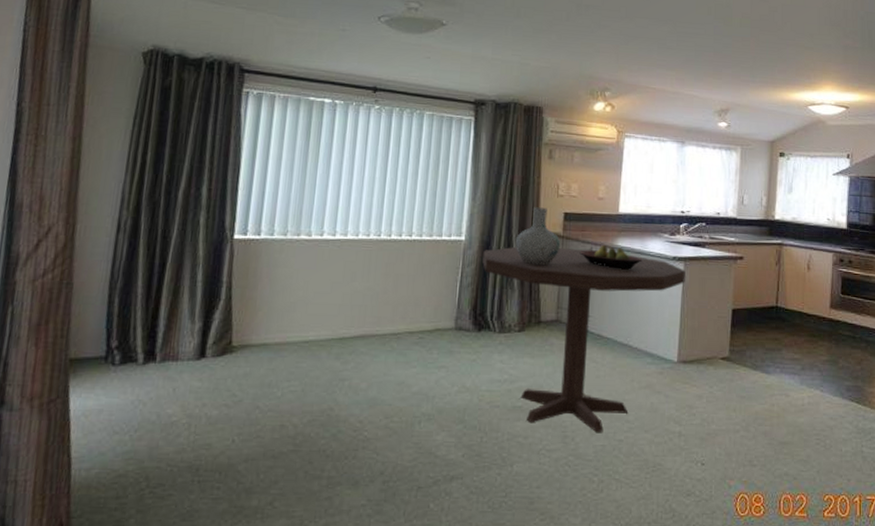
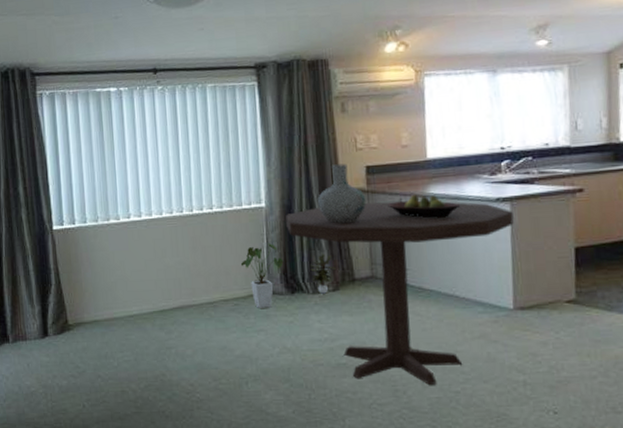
house plant: none [431,277,475,345] -> present [240,242,284,309]
potted plant: none [499,291,524,334] -> present [309,251,336,294]

